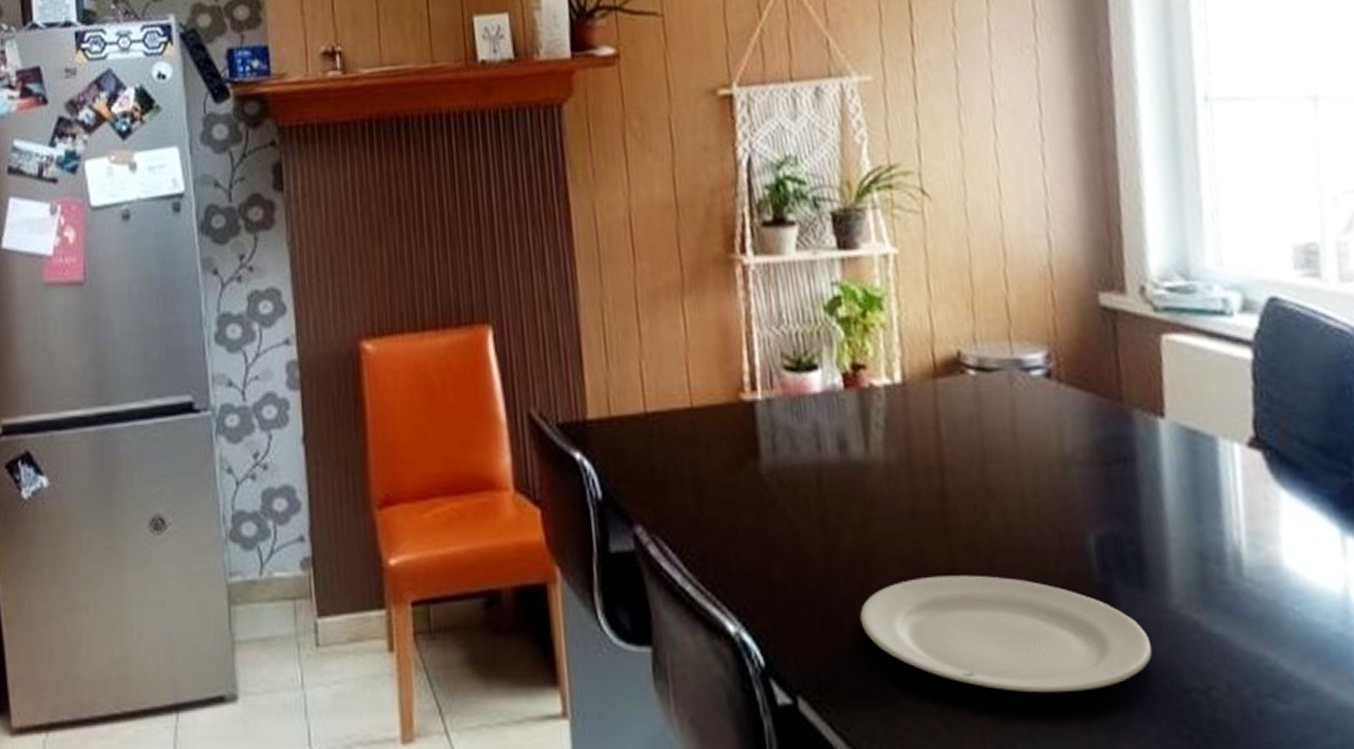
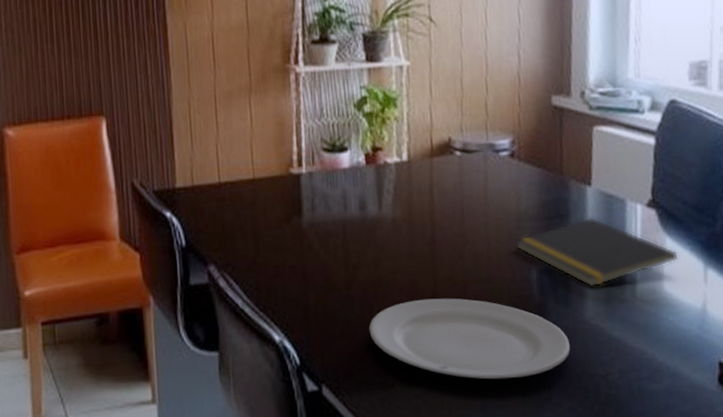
notepad: none [1061,461,1303,562] -> present [515,217,680,287]

